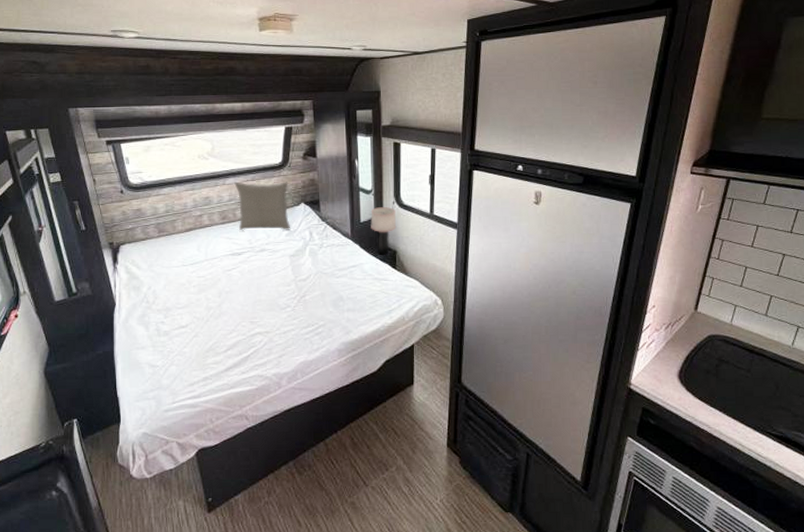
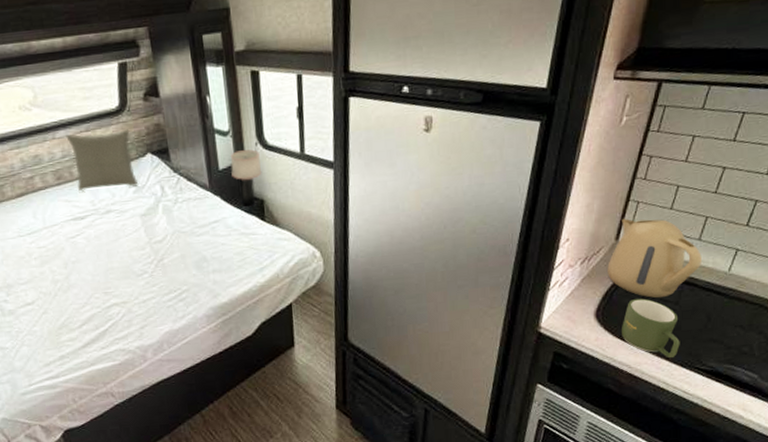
kettle: none [688,292,769,365] -> present [607,219,702,298]
mug: none [701,364,753,422] -> present [622,298,680,359]

